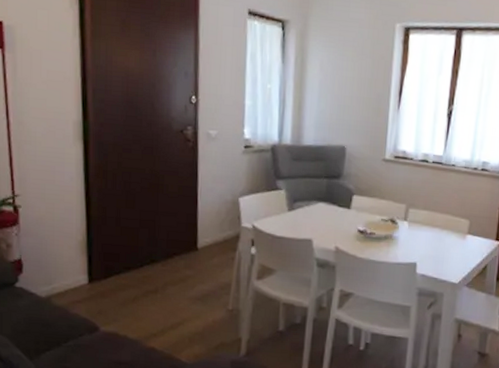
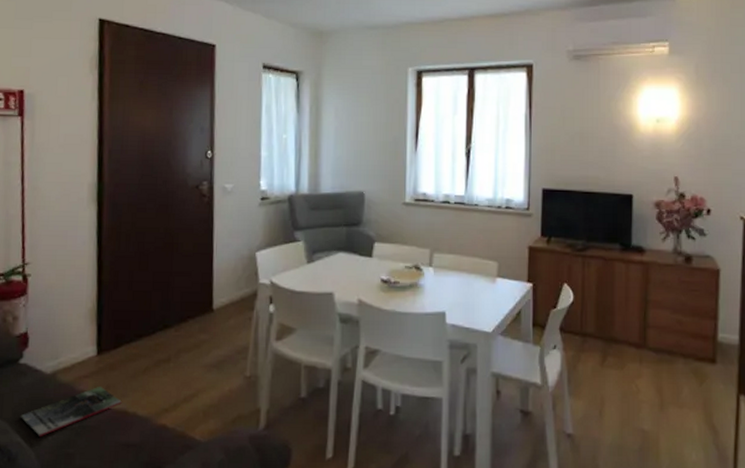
magazine: none [19,310,113,352] -> present [20,386,122,437]

